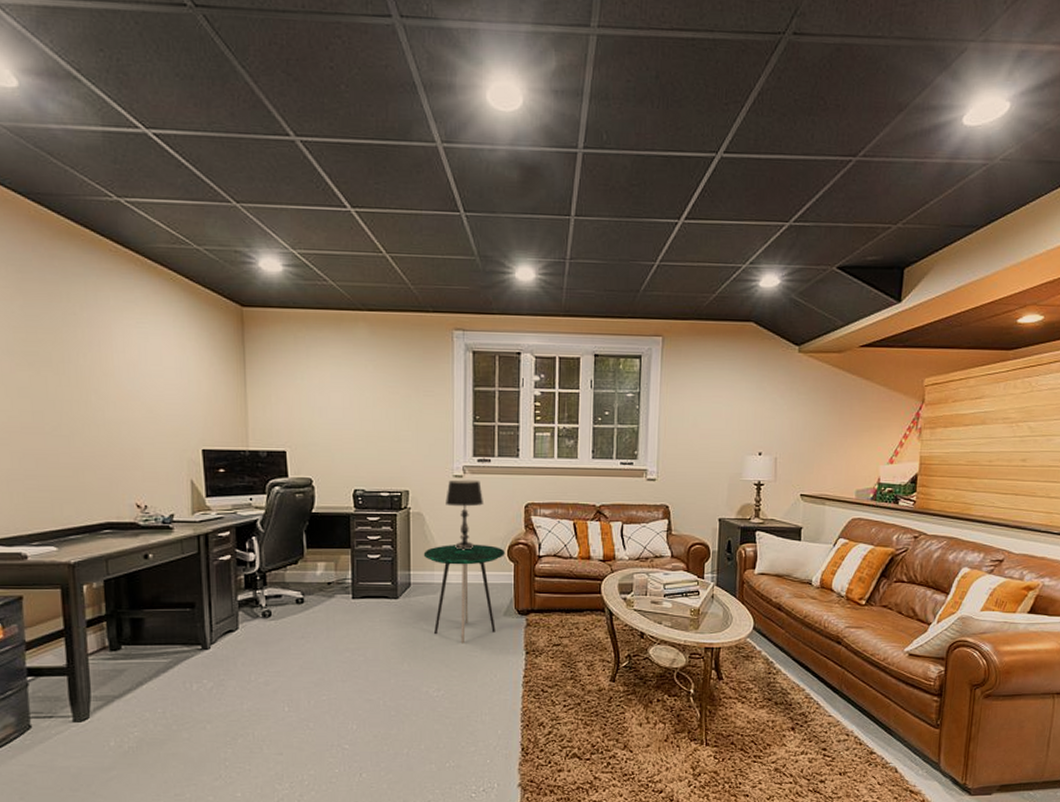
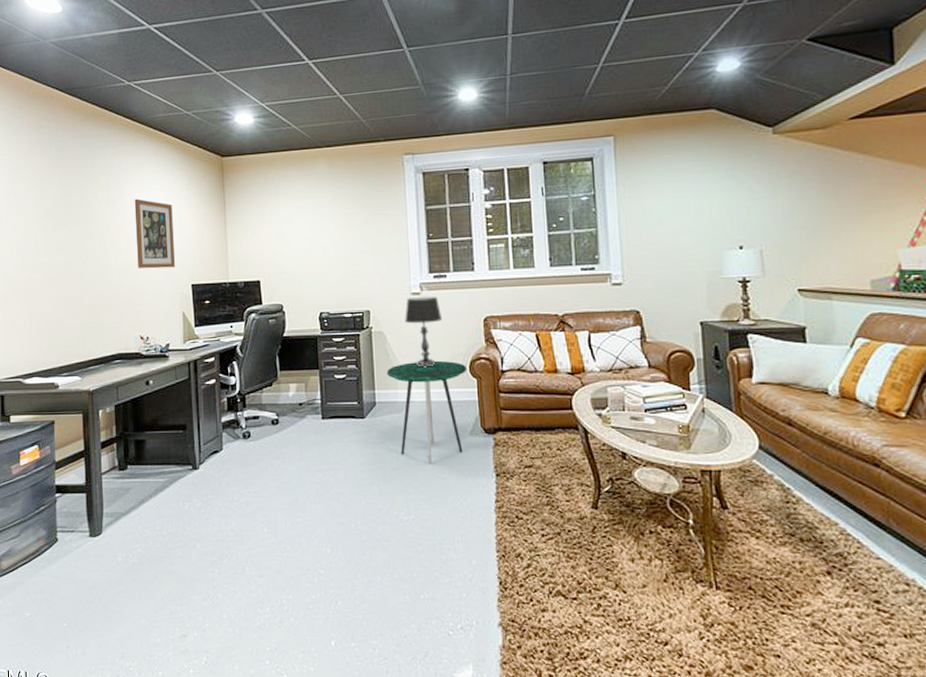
wall art: none [127,343,182,429] -> present [134,198,176,269]

